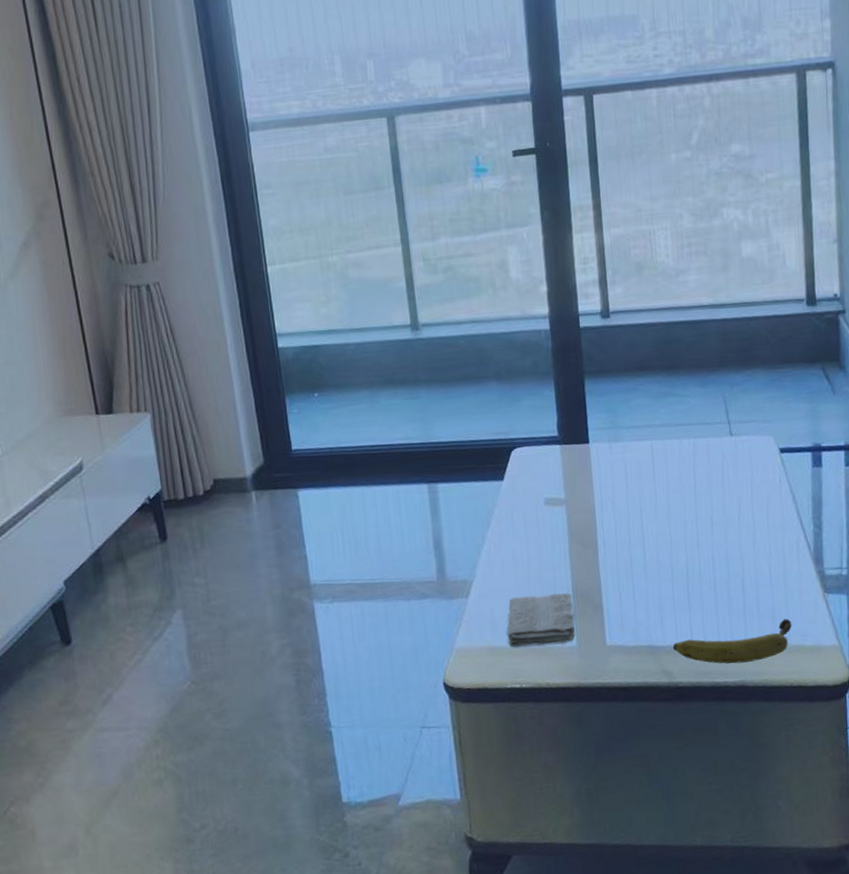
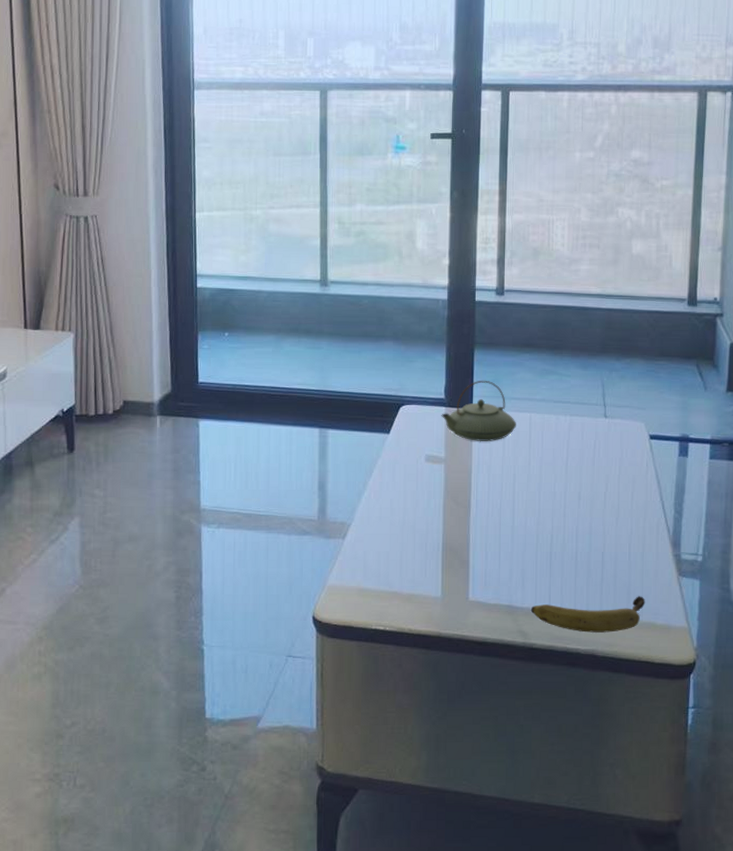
washcloth: present [507,592,575,647] -> none [377,545,442,592]
teapot: none [556,411,638,478] -> present [441,380,516,442]

